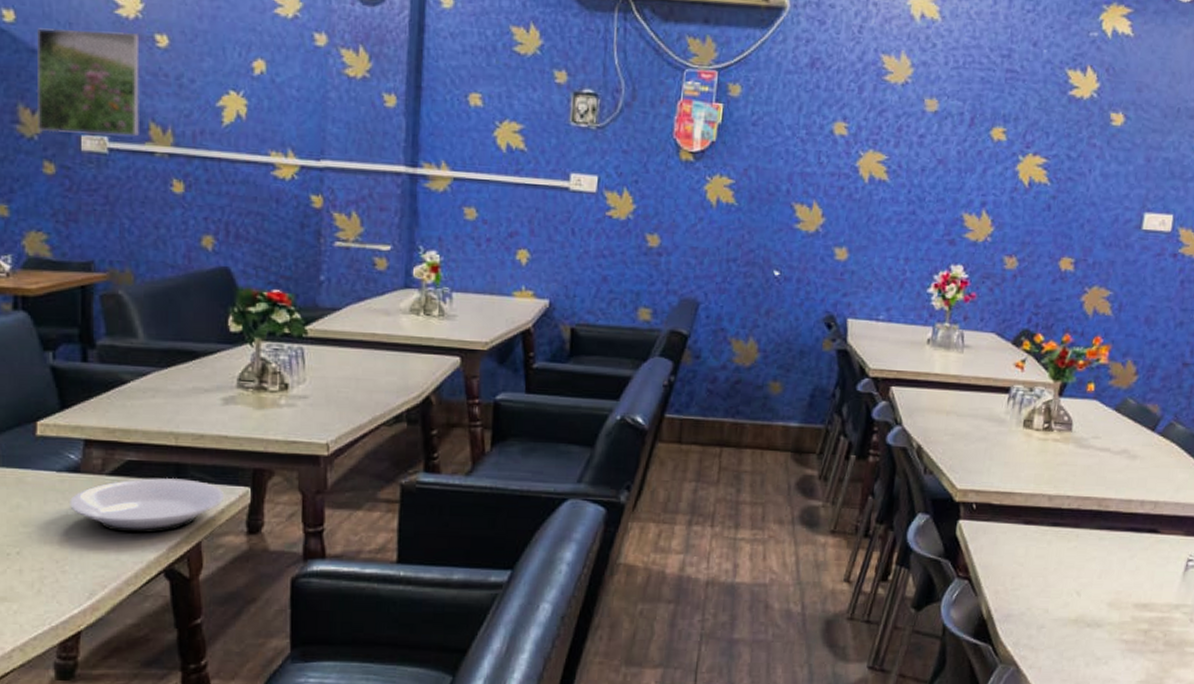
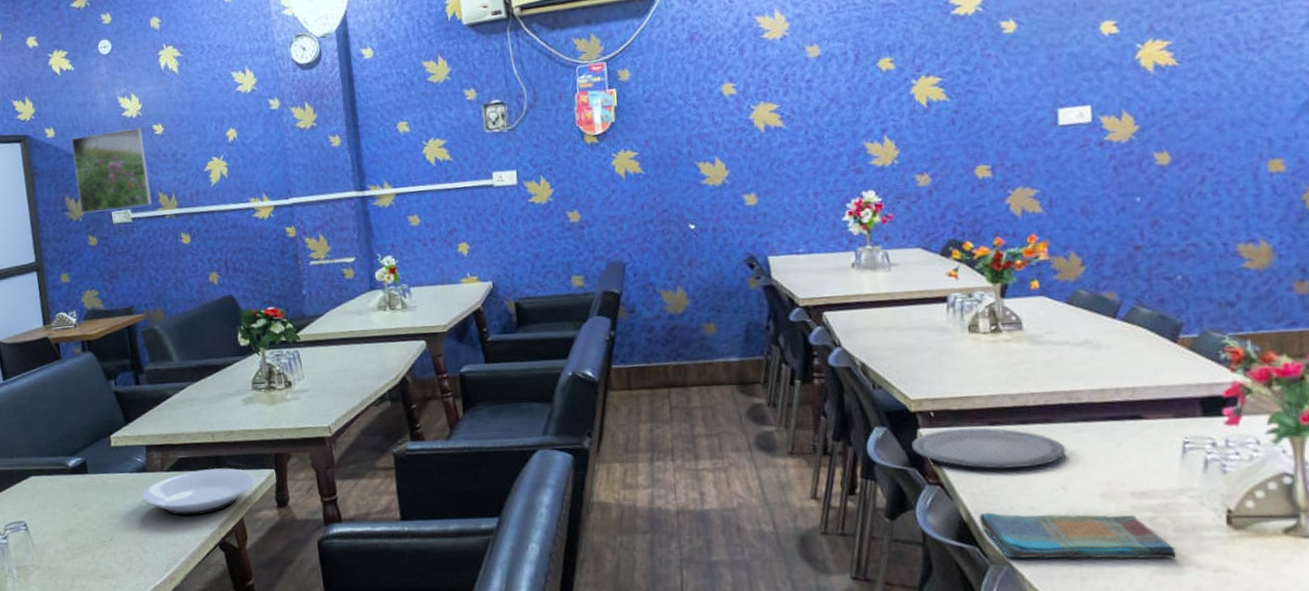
plate: none [949,524,1088,569] -> present [912,427,1067,469]
dish towel: none [997,611,1162,670] -> present [979,512,1176,559]

